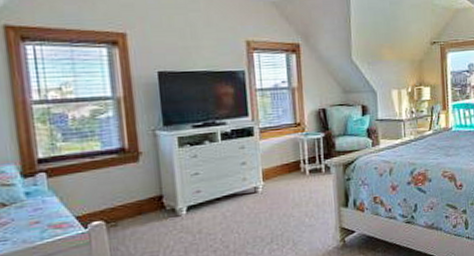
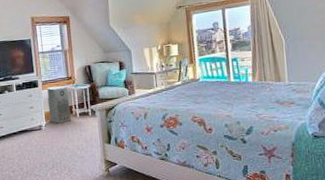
air purifier: none [266,134,298,184] -> present [47,86,71,124]

